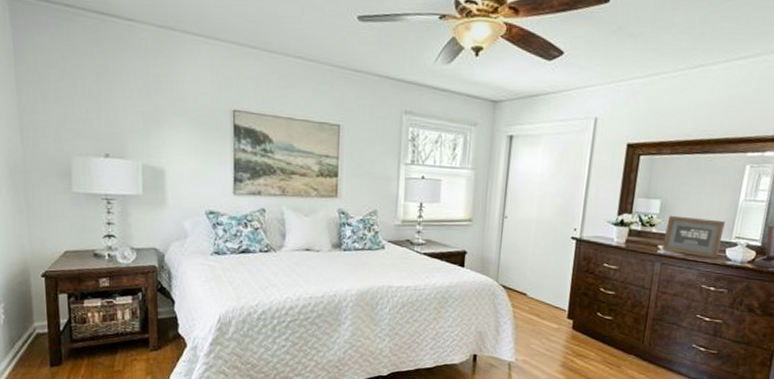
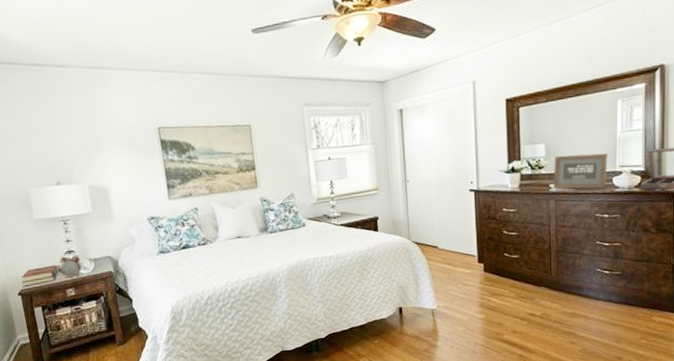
books: none [48,248,93,268] -> present [21,265,59,287]
alarm clock: none [95,237,122,267] -> present [59,253,82,279]

